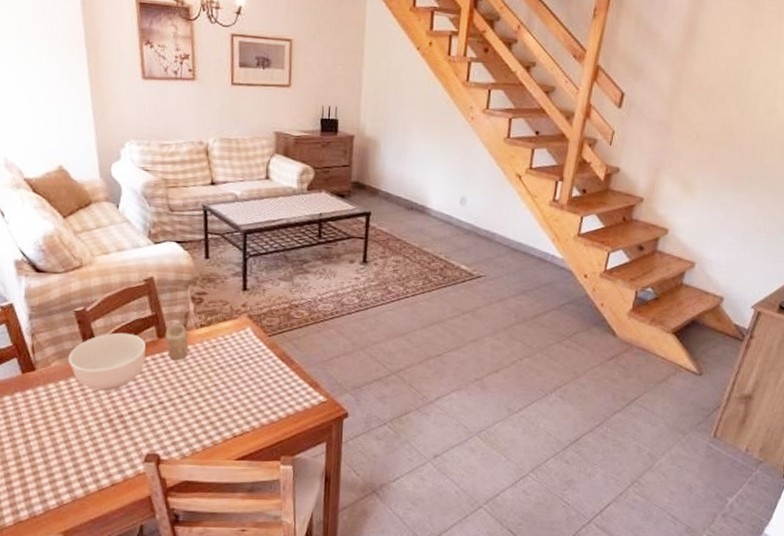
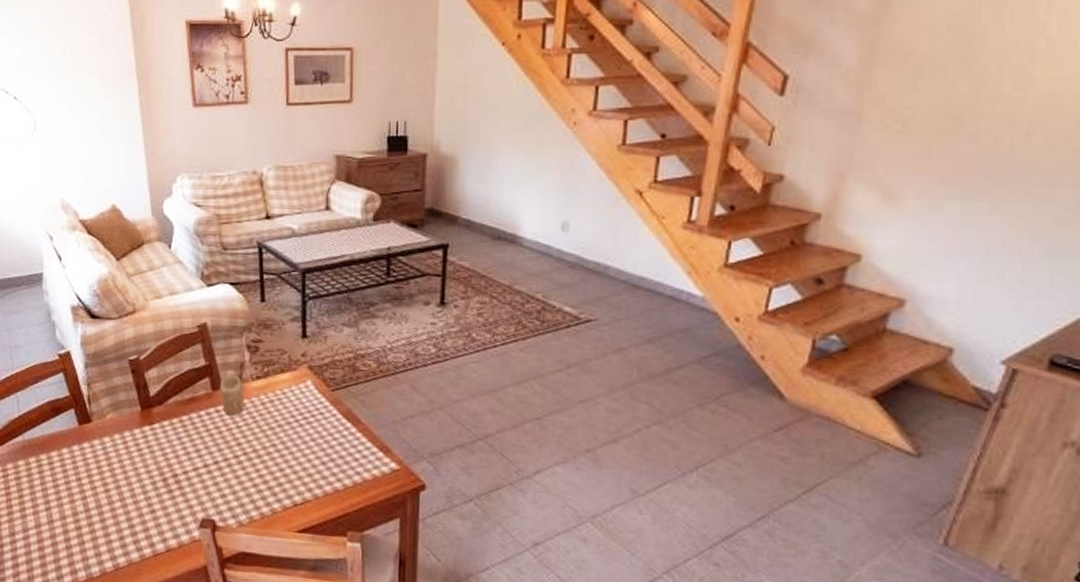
bowl: present [68,332,146,391] -> none [122,383,200,447]

